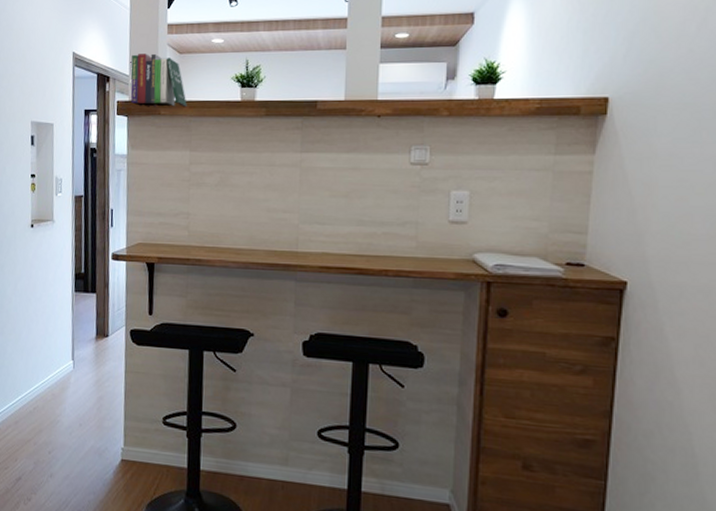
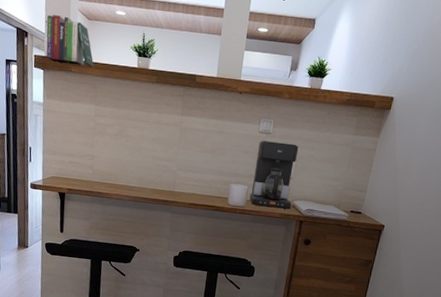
mug: none [374,236,404,268] -> present [227,183,250,207]
coffee maker: none [405,174,471,266] -> present [249,140,299,209]

